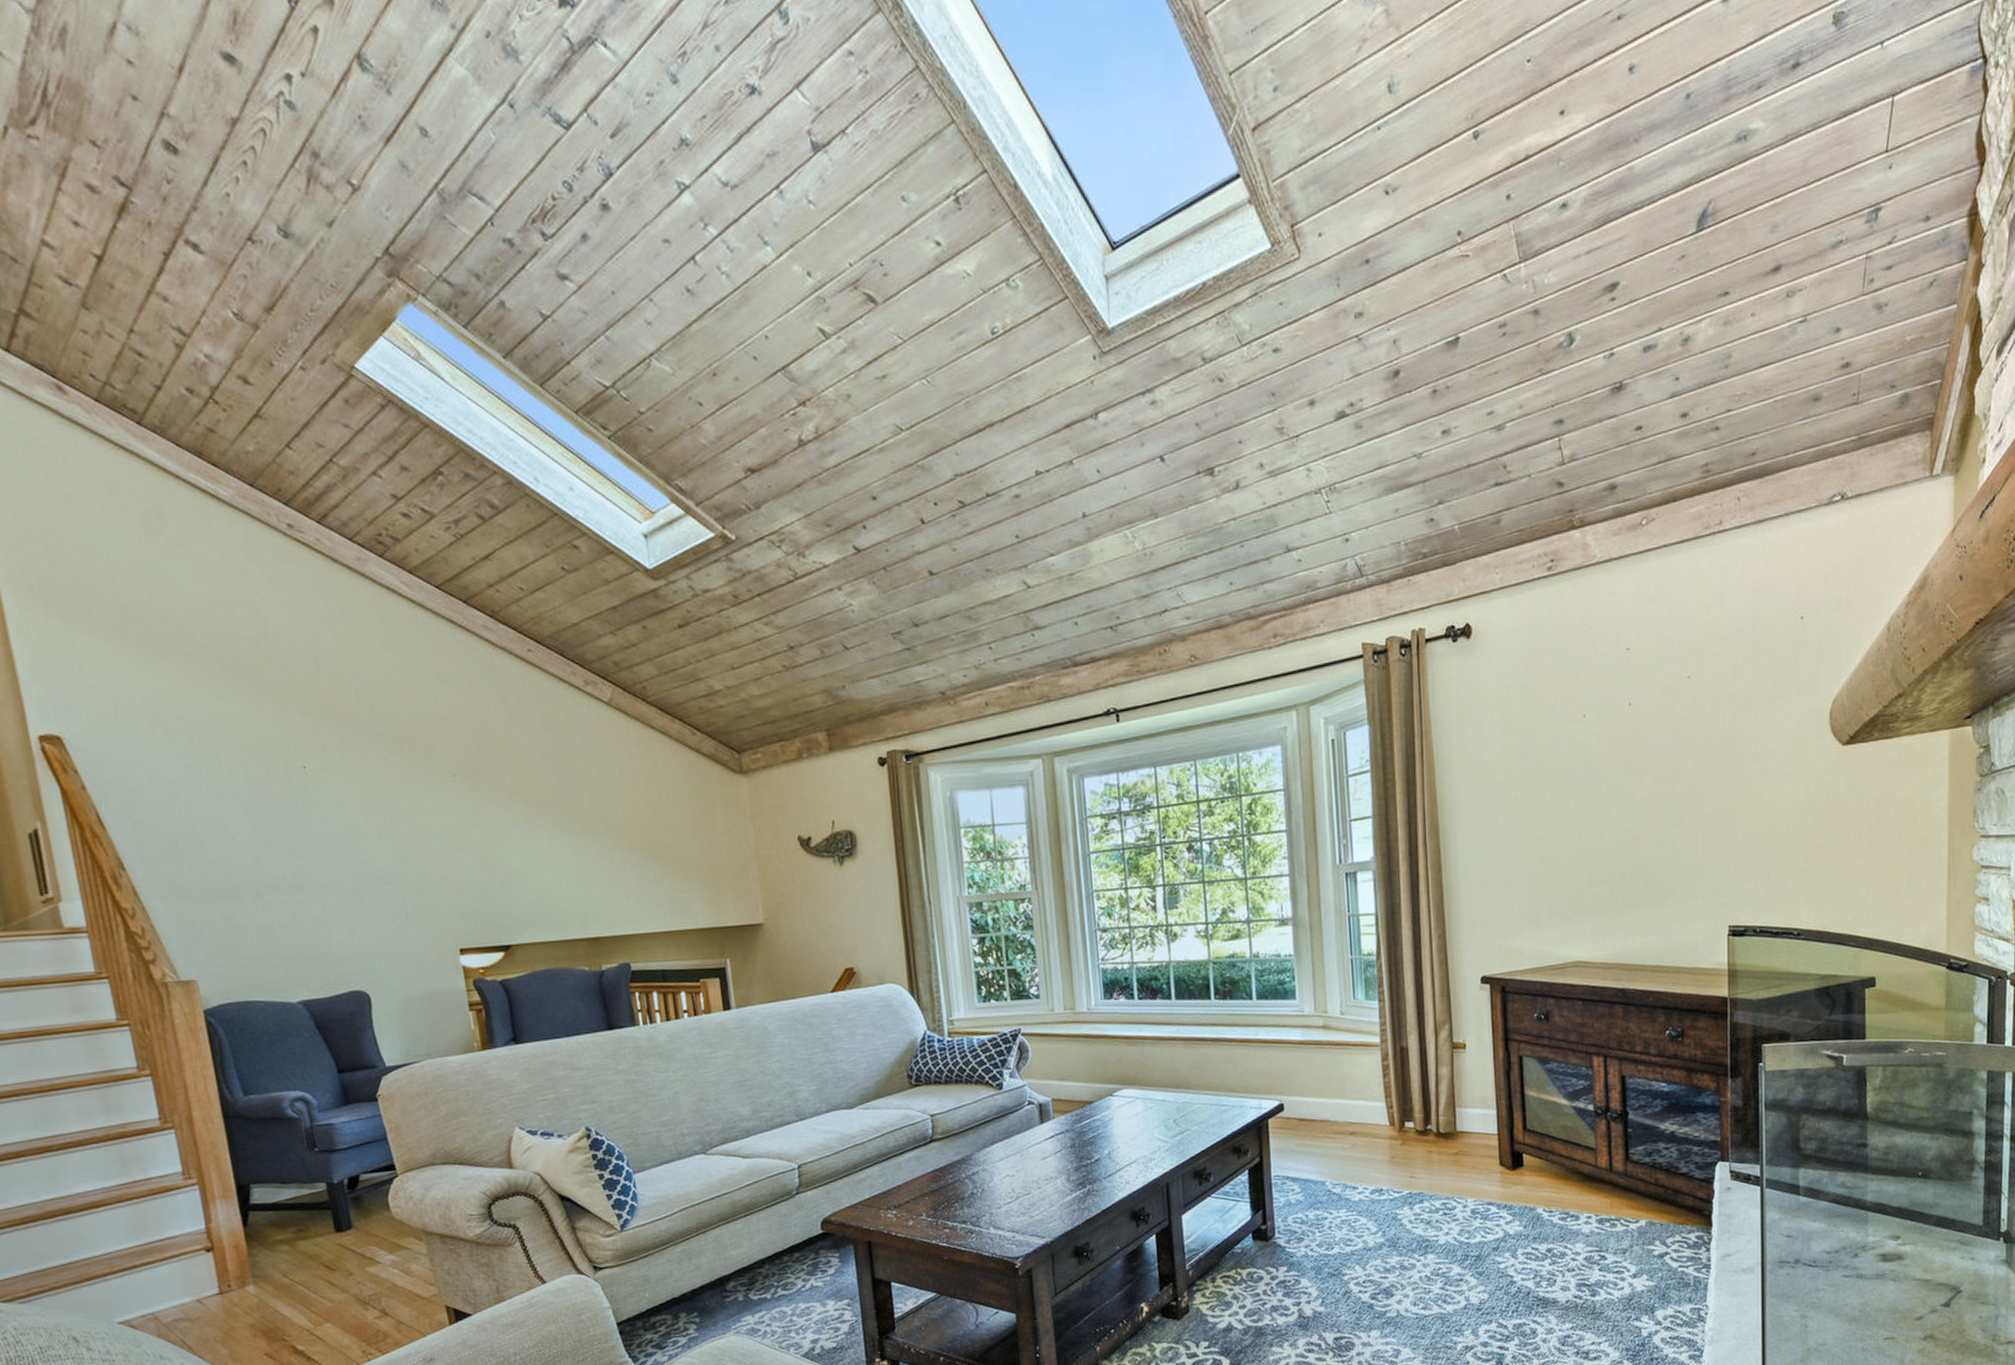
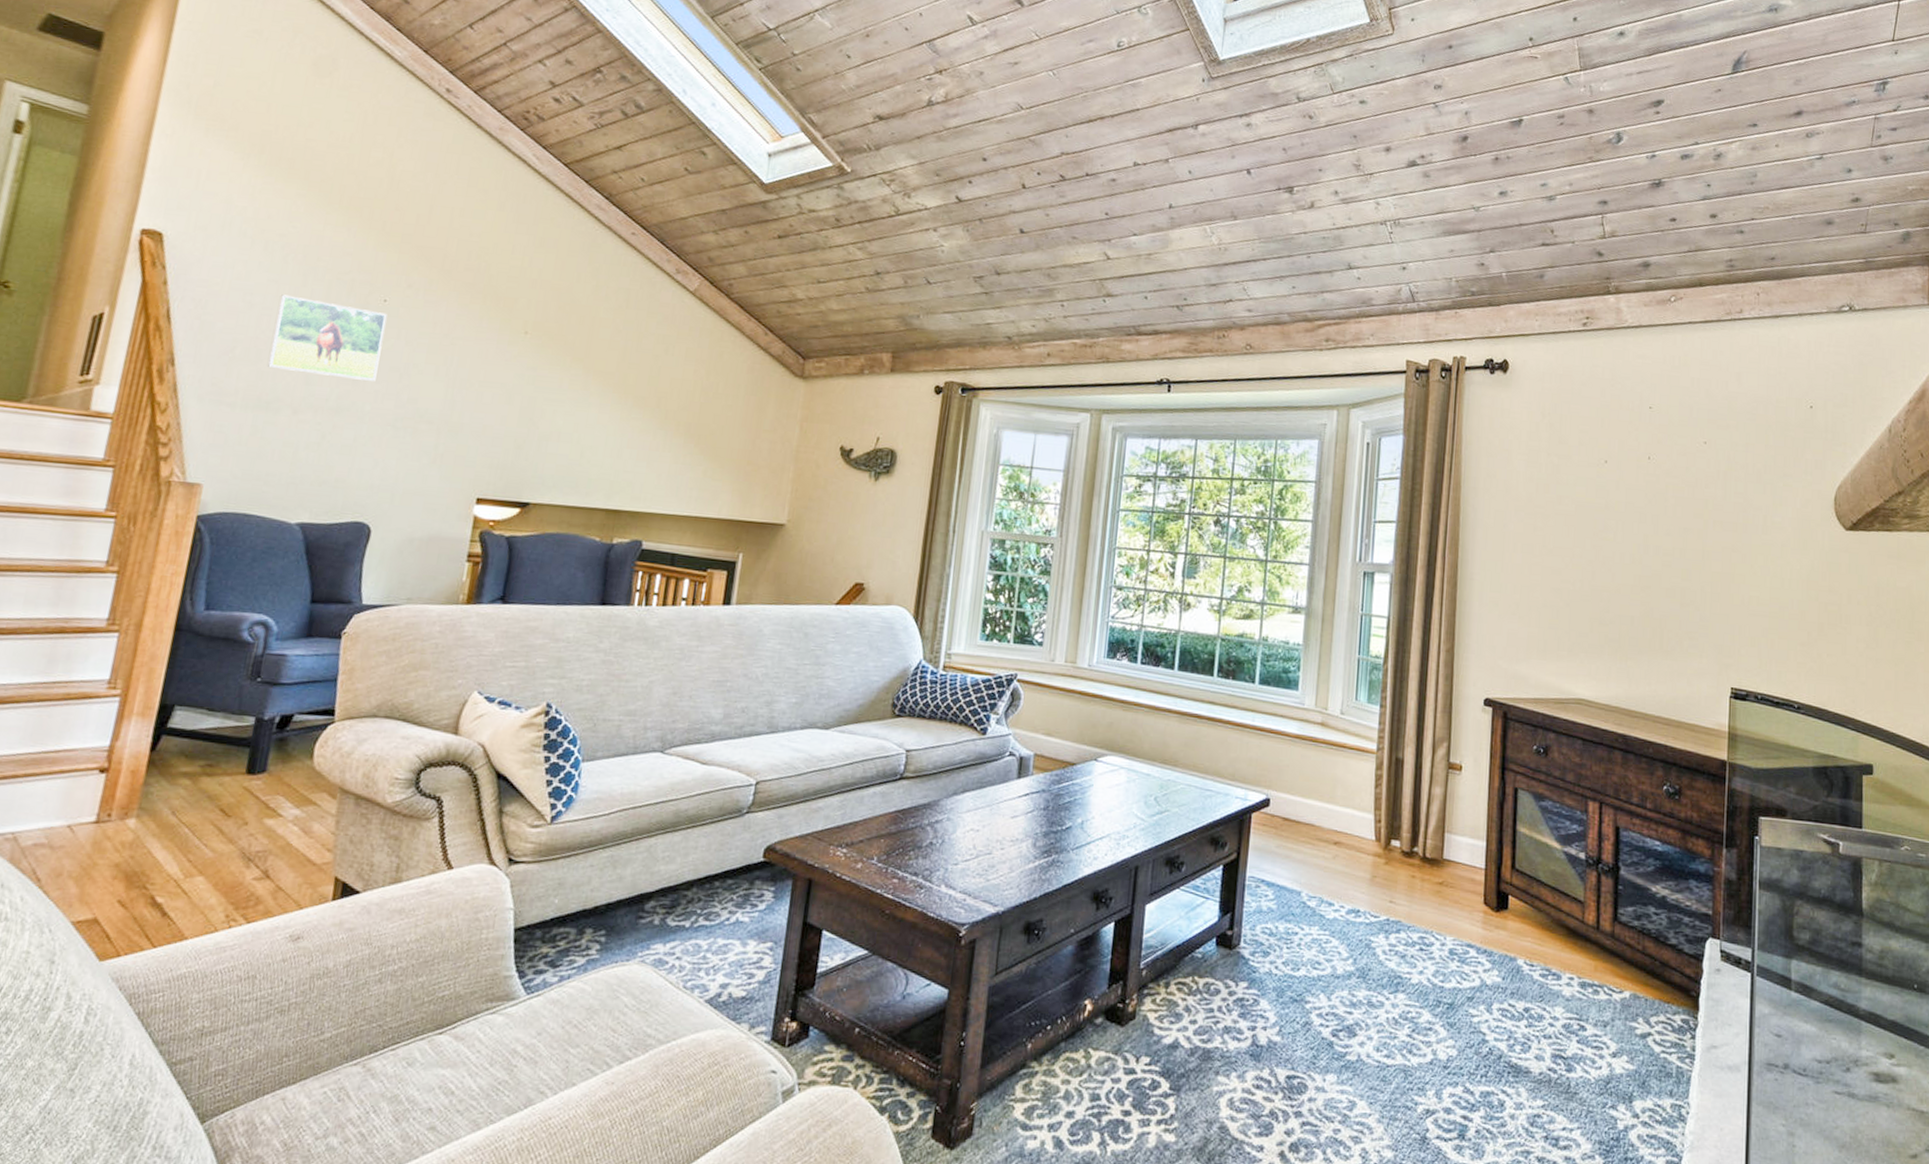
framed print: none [201,778,324,856] -> present [267,294,387,381]

